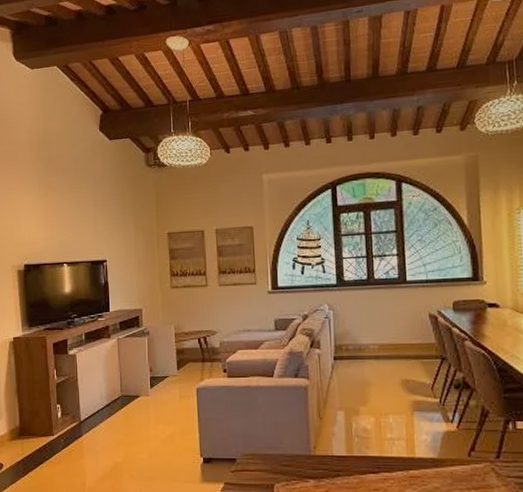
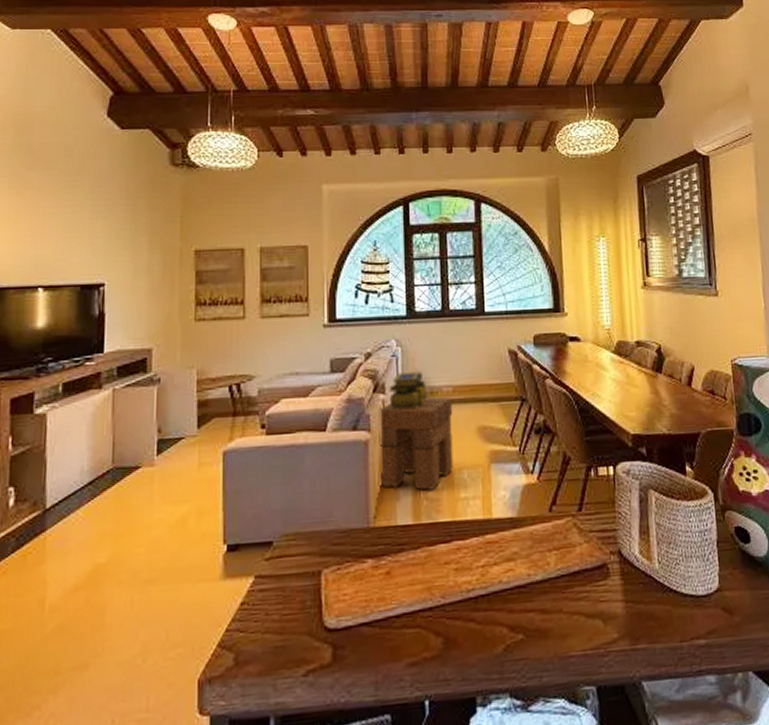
wooden stool: none [315,353,381,430] -> present [378,397,454,491]
stack of books: none [323,331,356,363] -> present [389,371,427,410]

